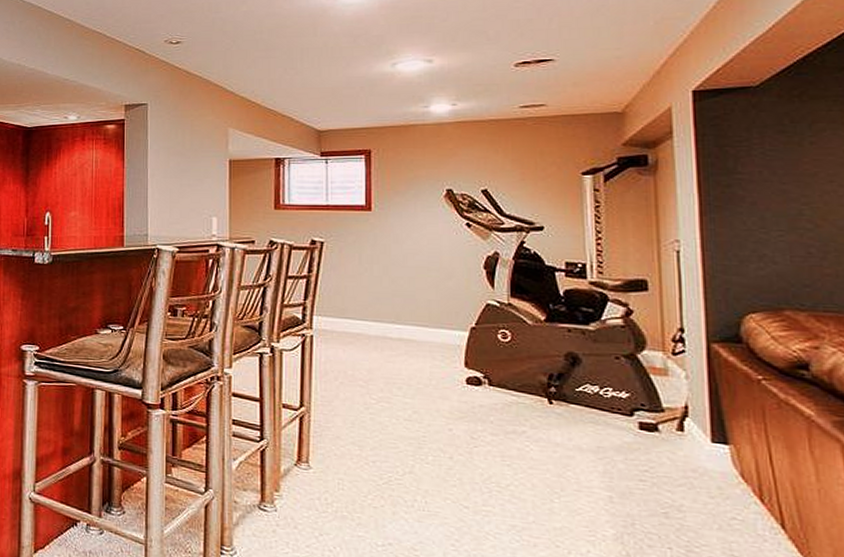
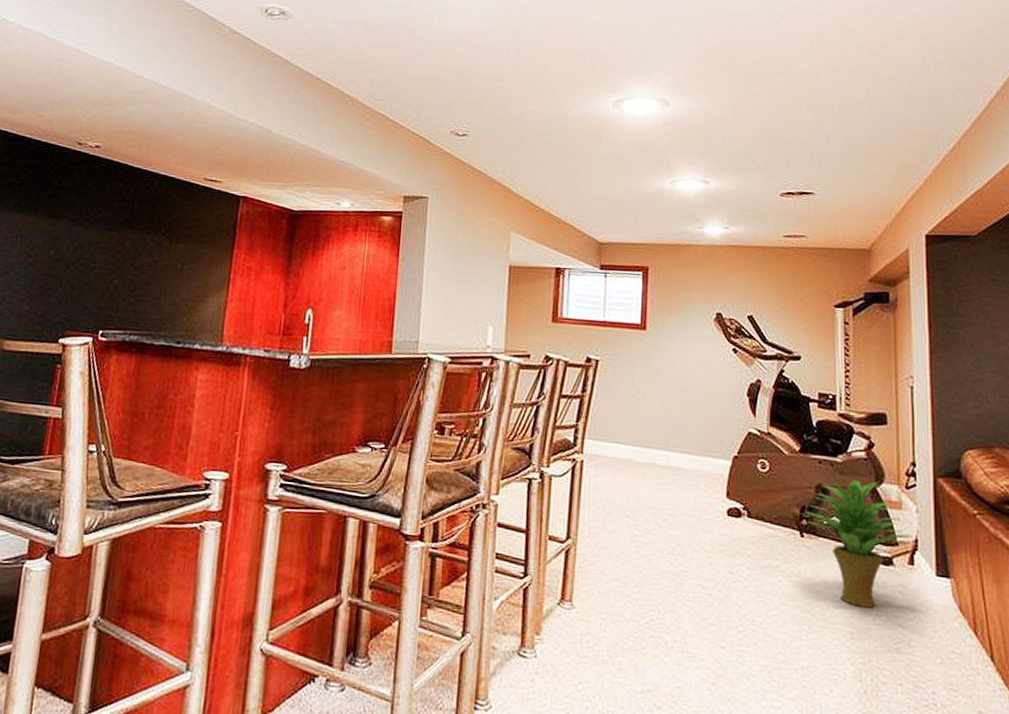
potted plant: none [552,344,681,473] -> present [804,476,912,608]

